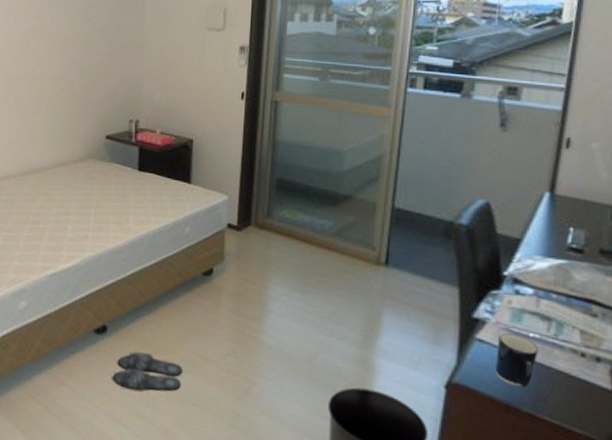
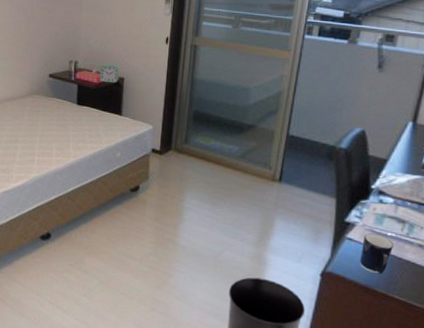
slippers: present [113,351,183,391] -> none [56,253,114,284]
alarm clock: none [164,123,187,146] -> present [99,64,119,84]

